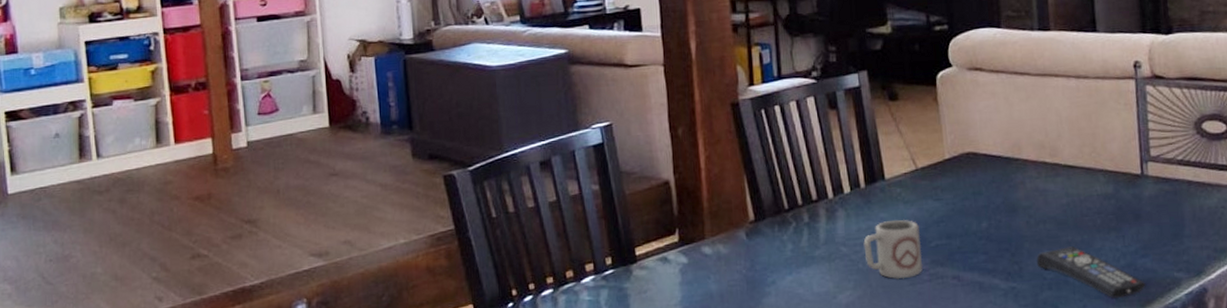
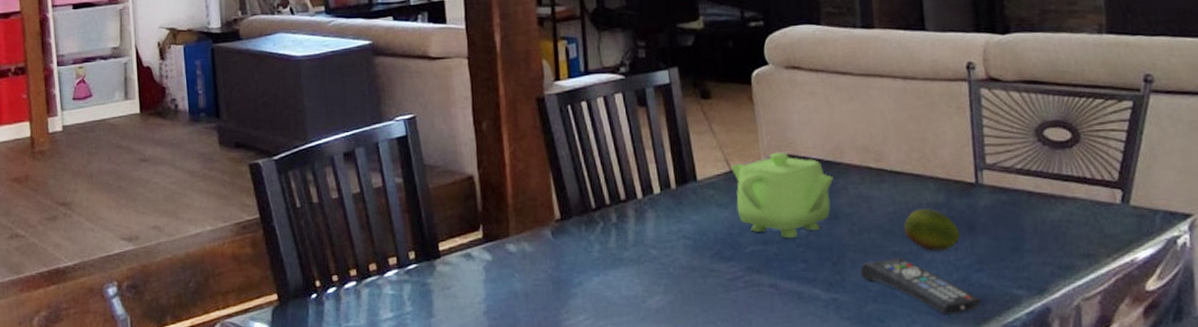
cup: present [863,219,924,280] -> none [674,222,738,286]
teapot: none [916,150,1012,231] -> present [730,152,834,238]
fruit: none [1076,199,1128,239] -> present [903,208,961,251]

